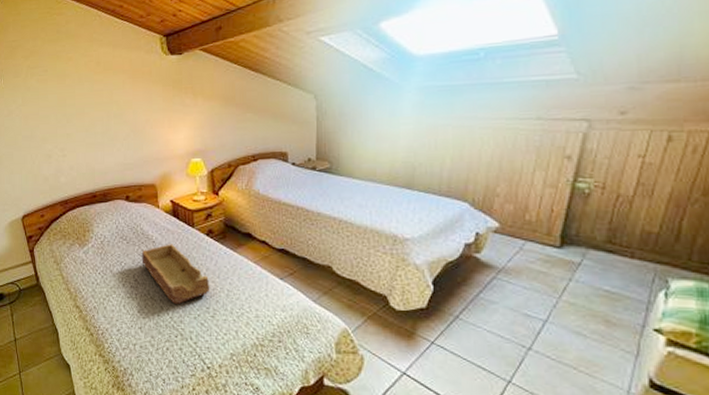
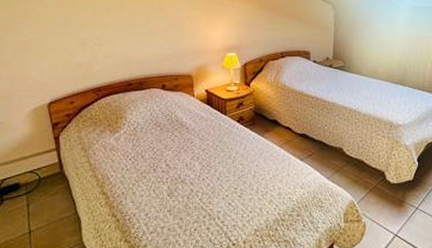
tray: present [141,244,210,305] -> none [174,130,239,187]

